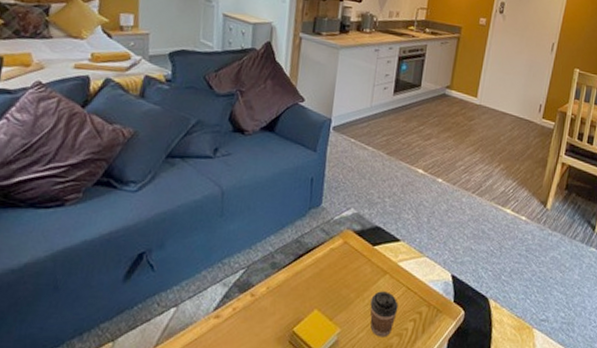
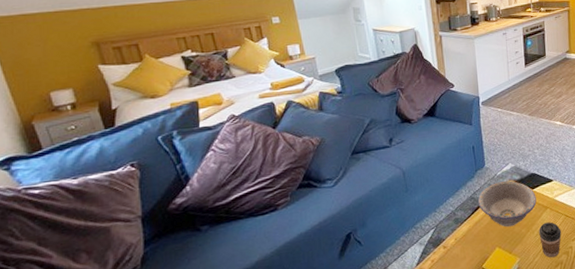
bowl: none [303,228,376,287] -> present [477,180,537,227]

